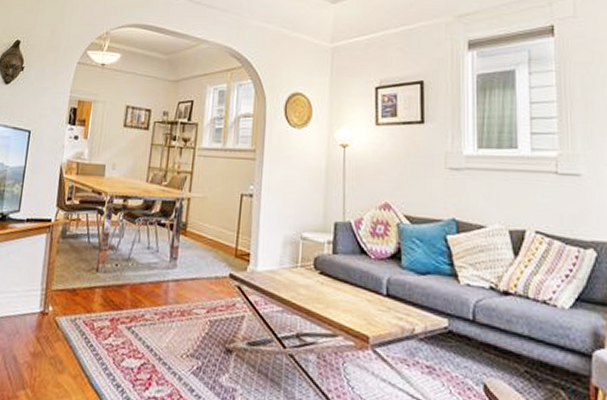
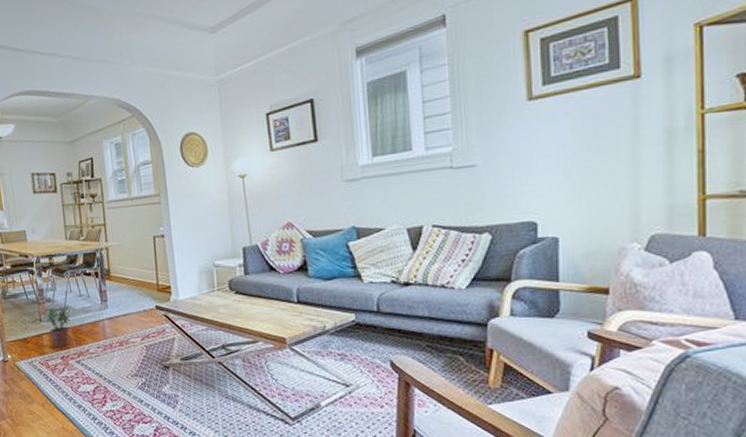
potted plant: none [104,256,133,308] -> present [46,307,71,348]

